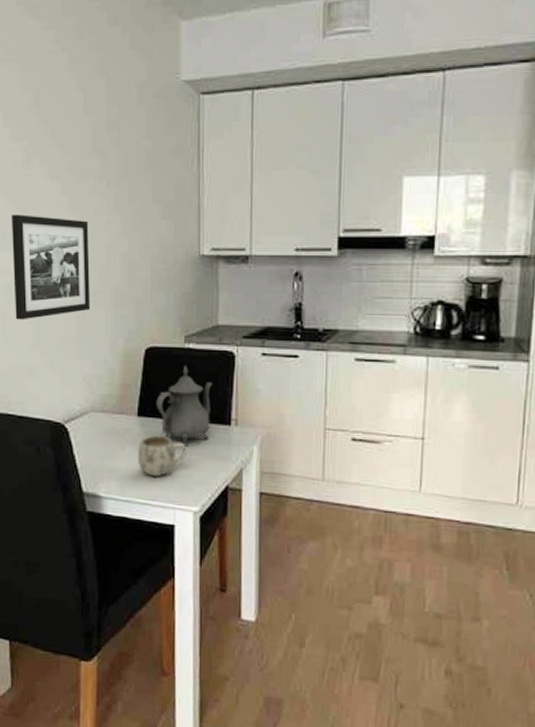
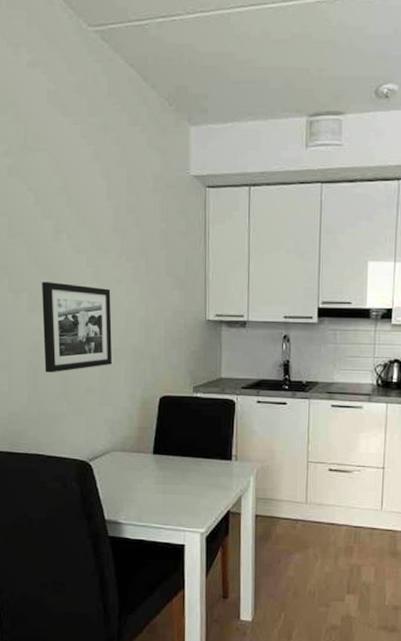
mug: present [137,435,188,477] -> none [153,469,196,505]
teapot: present [156,365,212,446] -> none [169,411,216,479]

